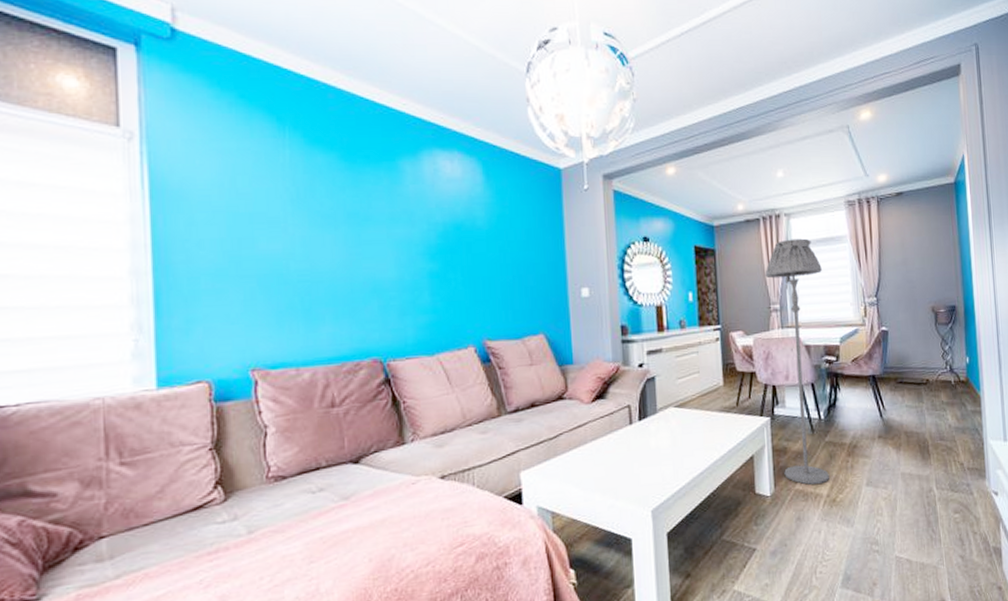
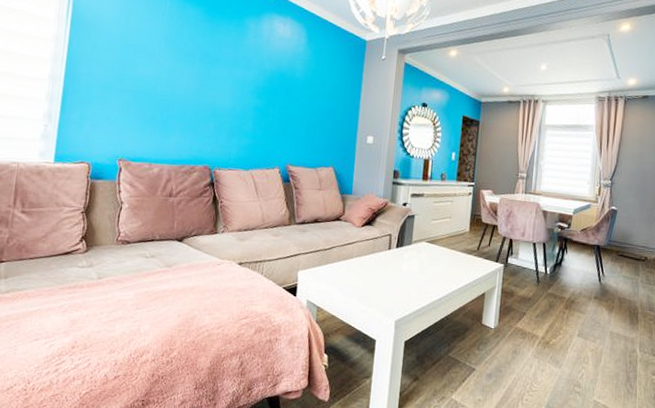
floor lamp: present [765,238,829,485] -> none [508,121,567,327]

